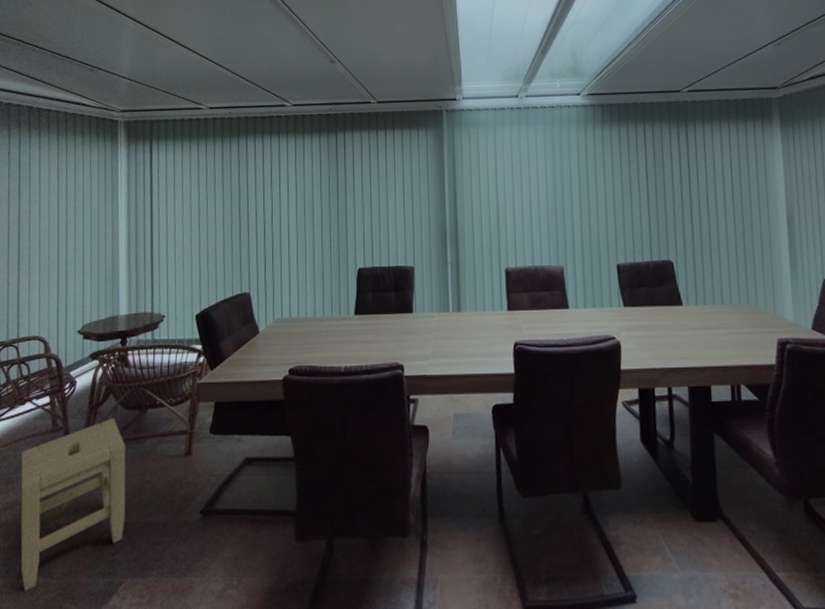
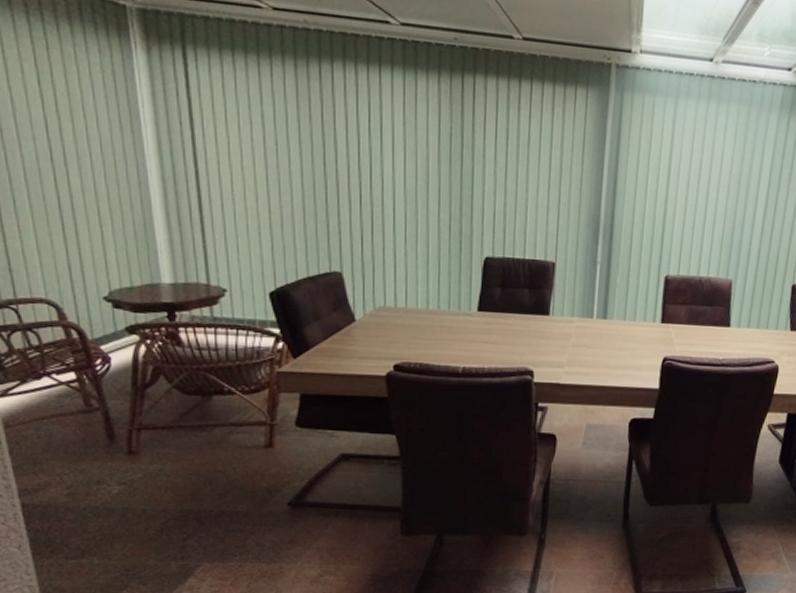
stool: present [20,417,126,592] -> none [47,401,196,571]

